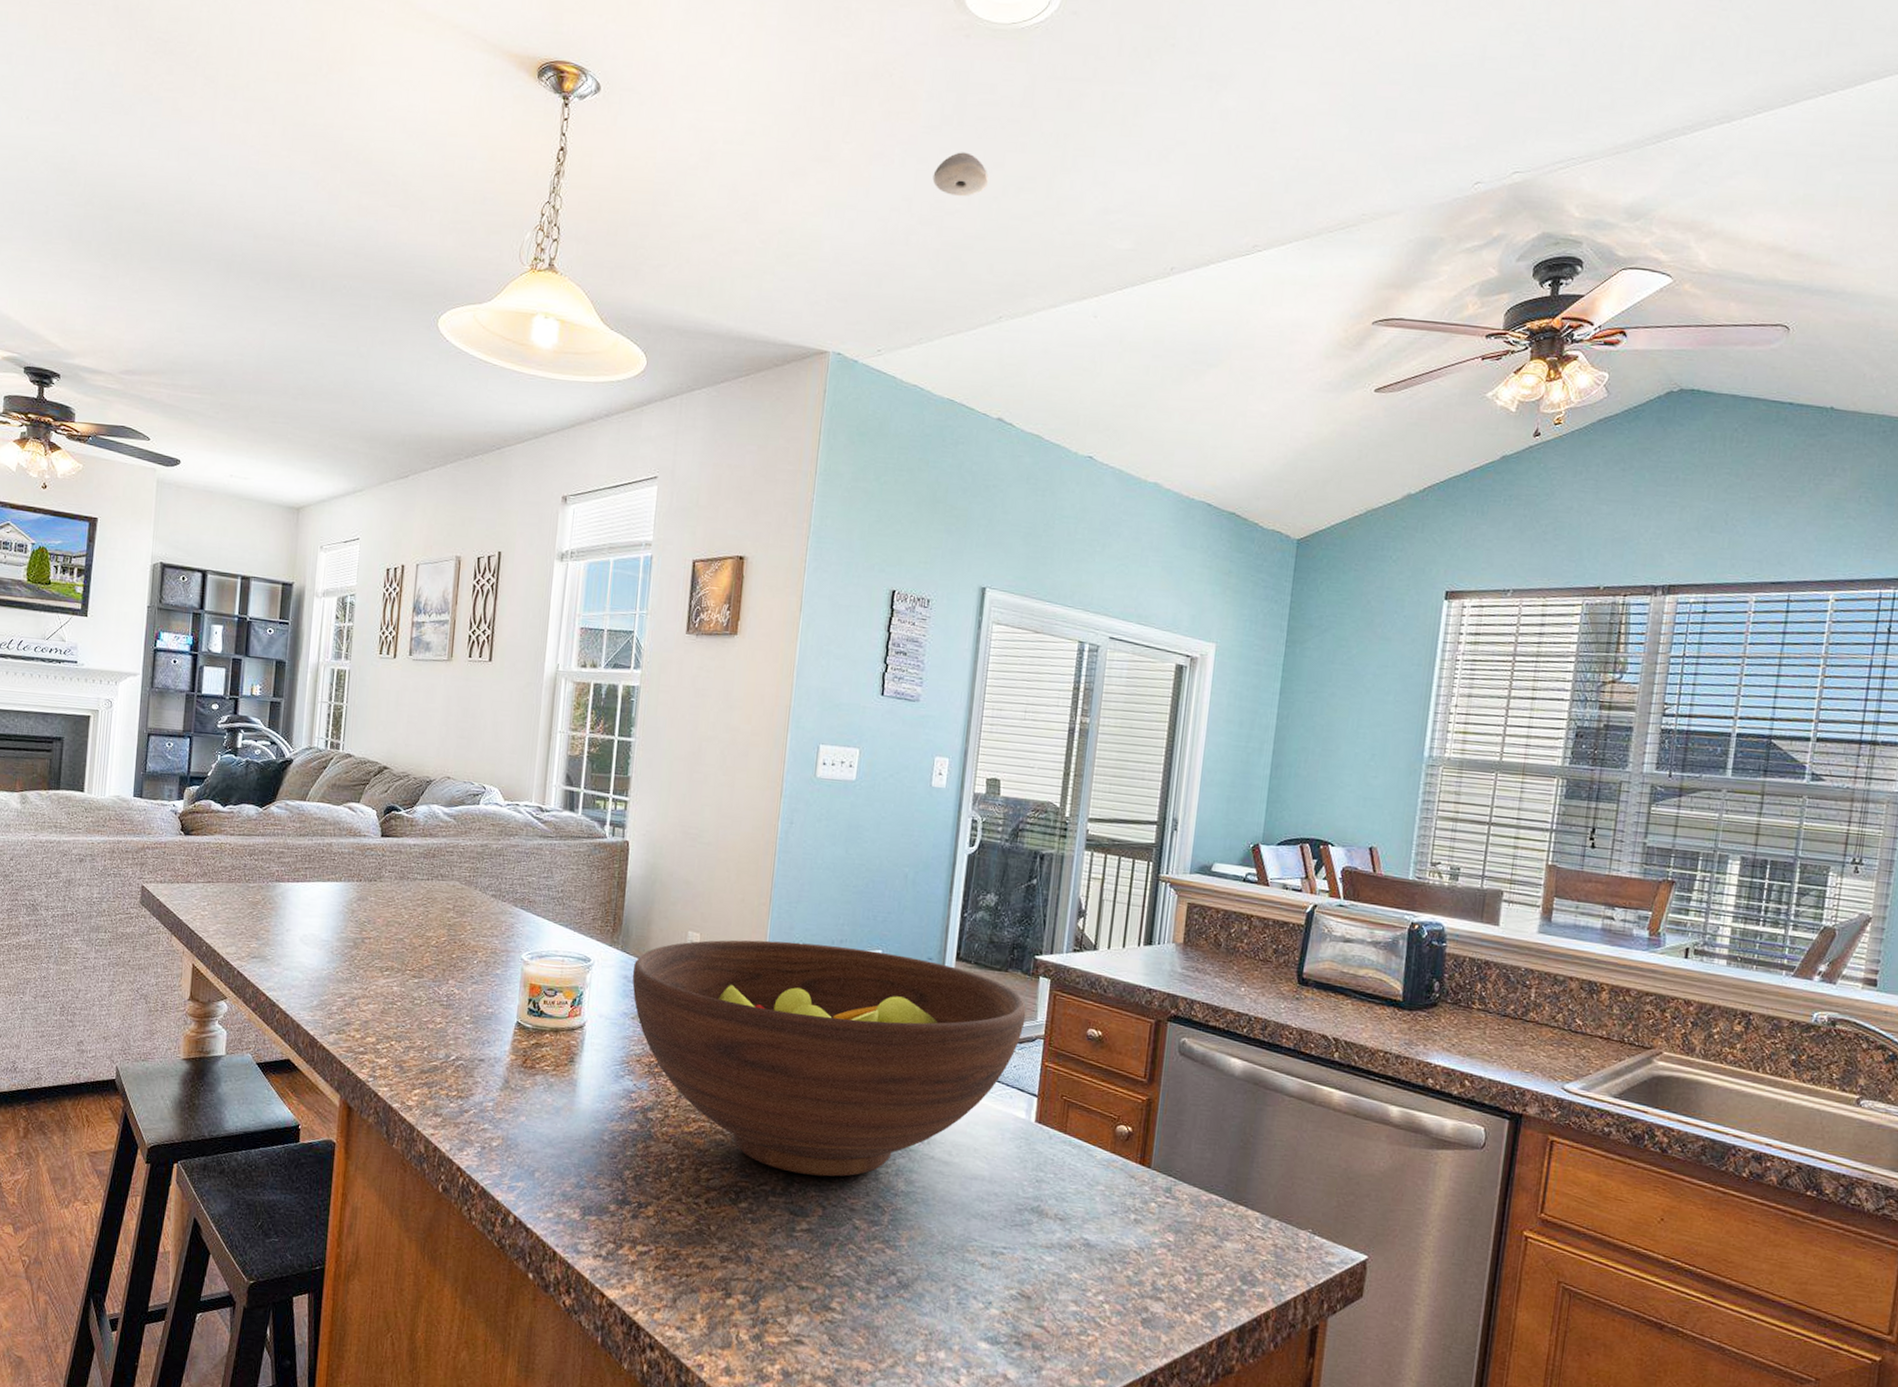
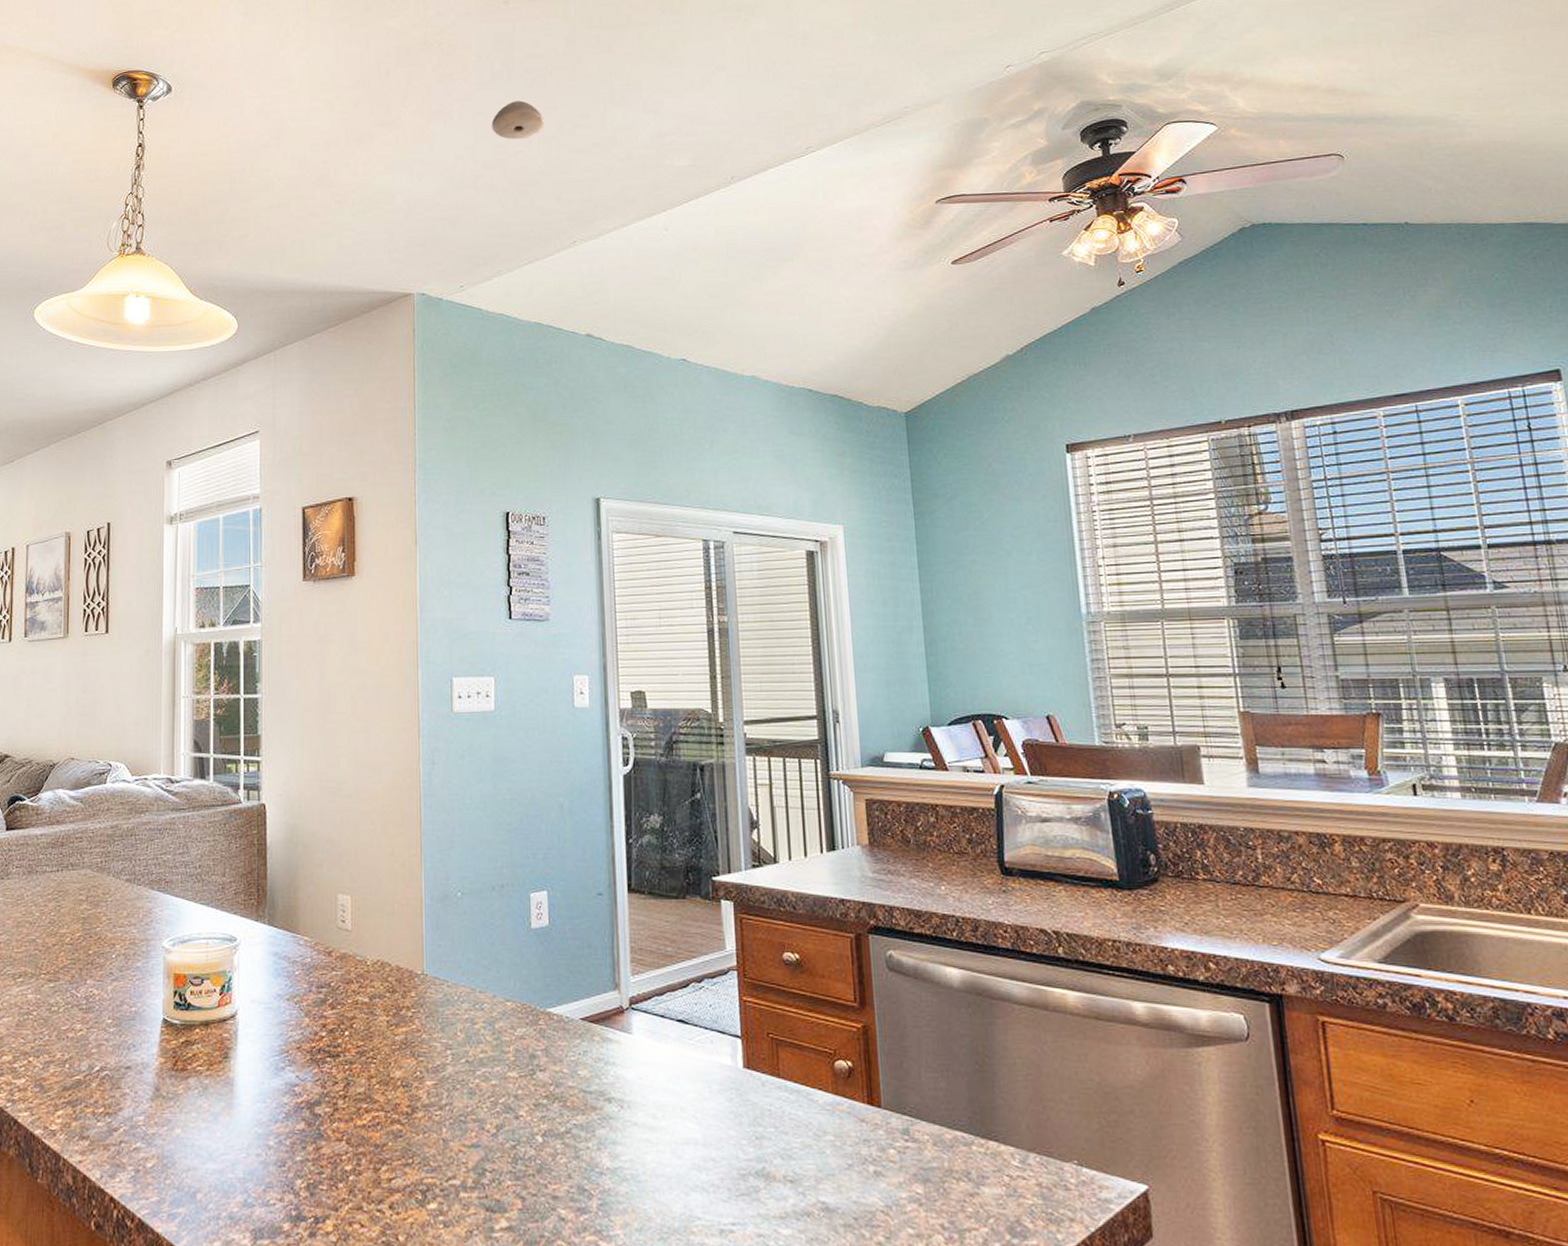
fruit bowl: present [632,940,1027,1177] -> none [282,893,714,1161]

